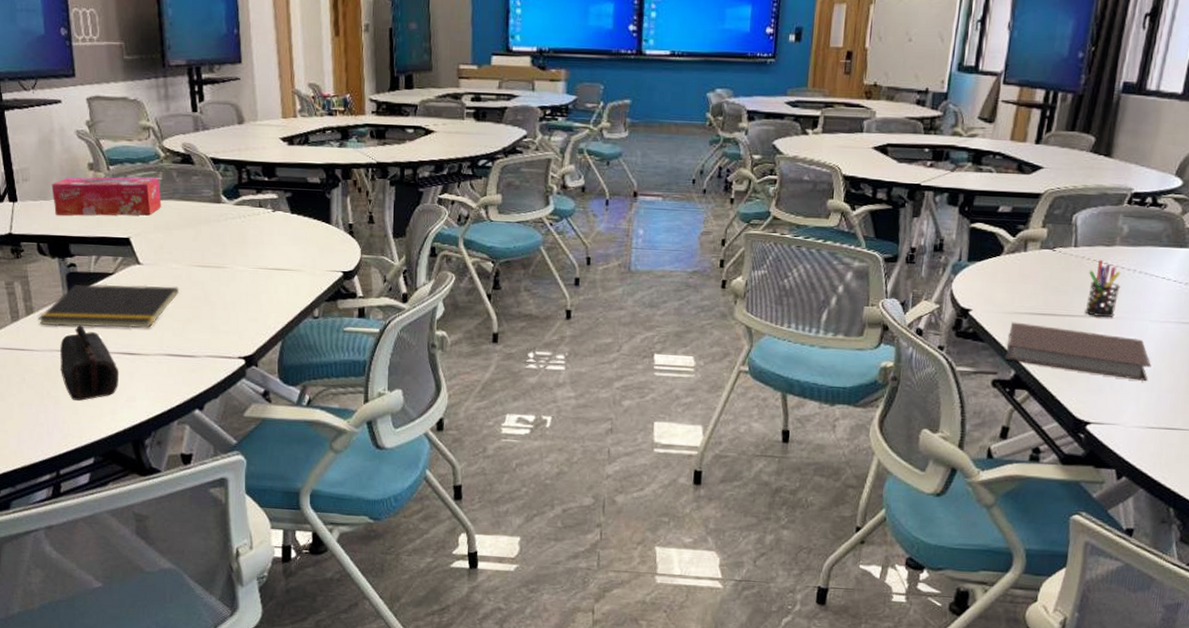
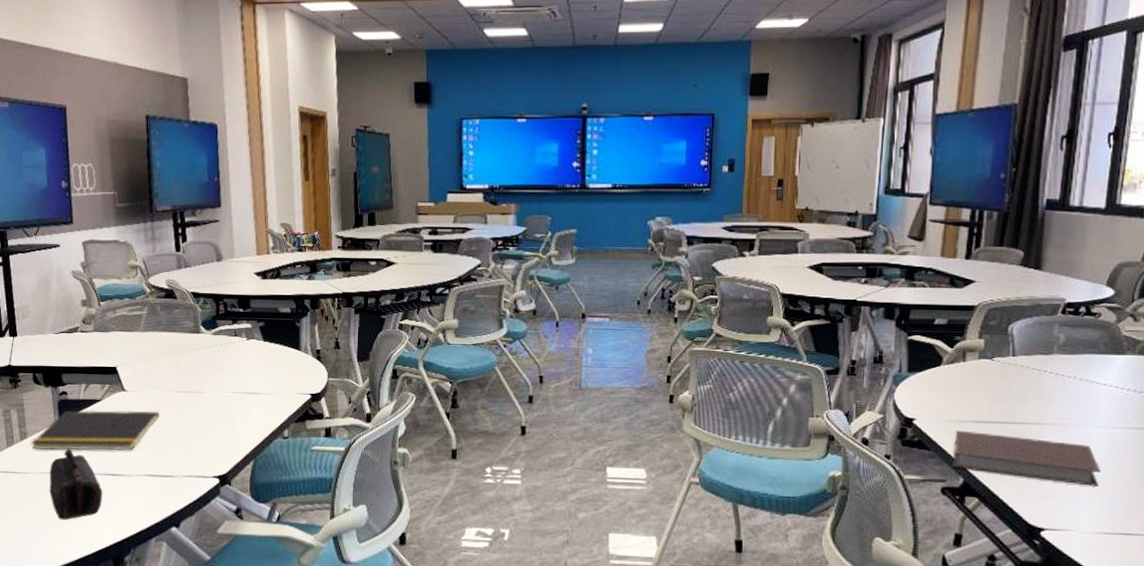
tissue box: present [51,177,162,216] -> none [48,311,146,349]
pen holder: present [1084,260,1121,318] -> none [1028,368,1062,425]

